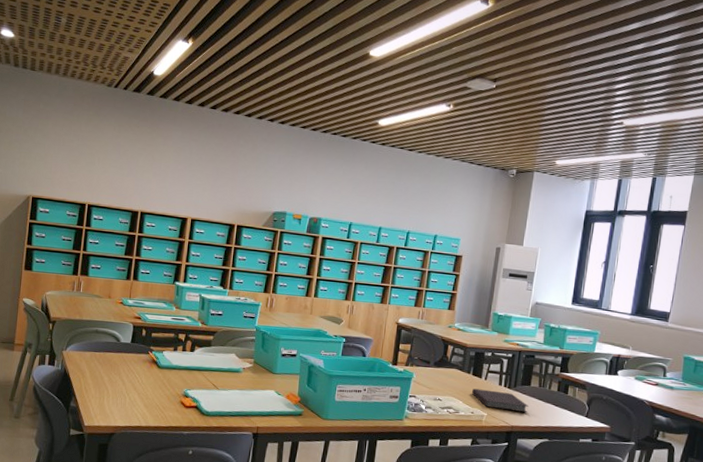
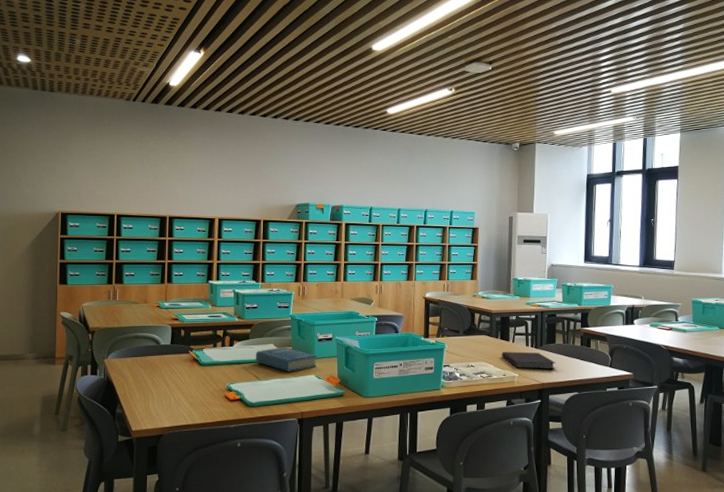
hardback book: none [215,358,279,385] -> present [255,347,317,372]

